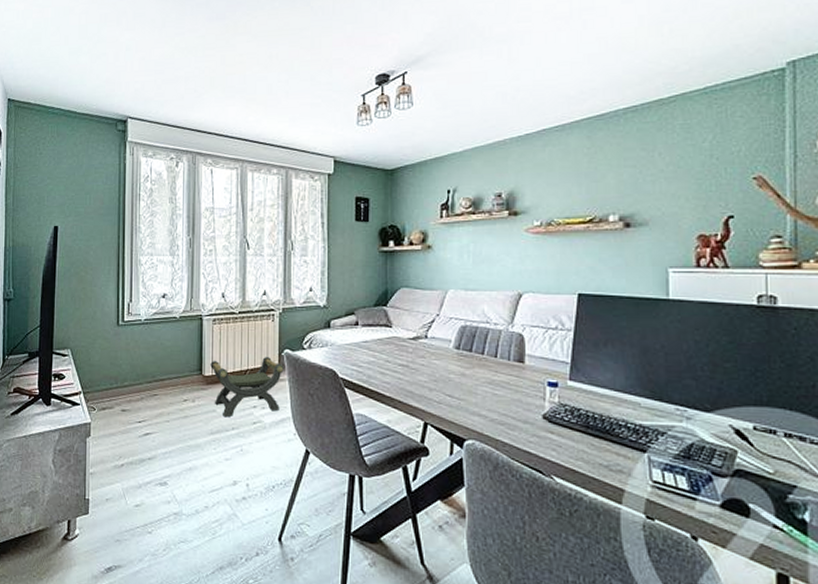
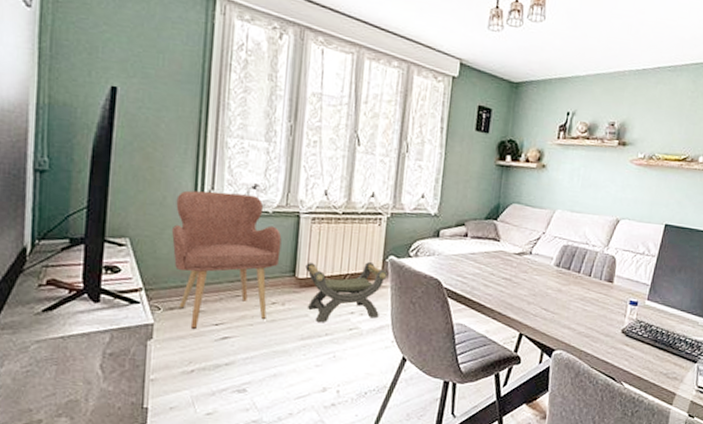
armchair: none [102,303,189,427] -> present [172,190,282,330]

